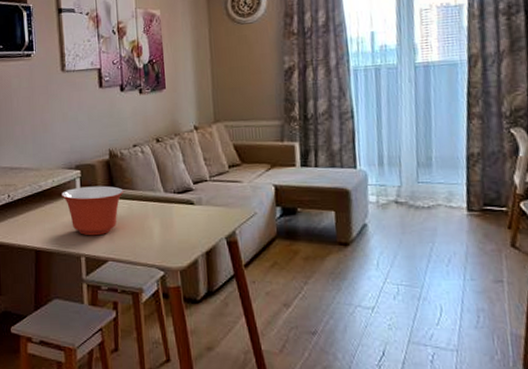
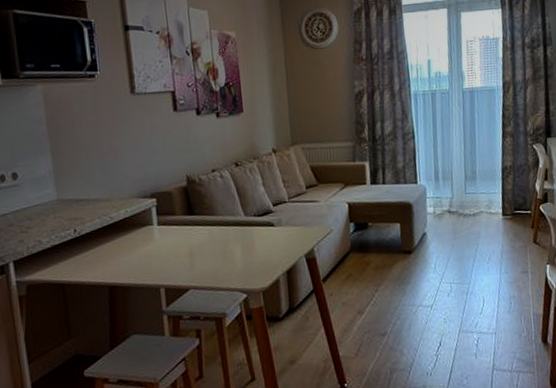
mixing bowl: present [62,185,124,236] -> none [136,213,204,266]

